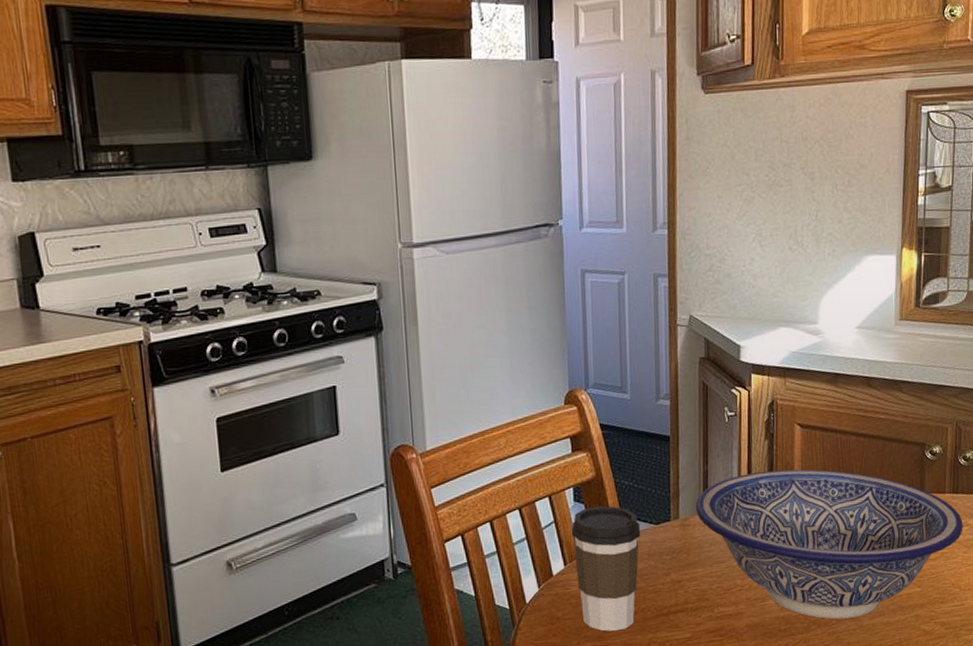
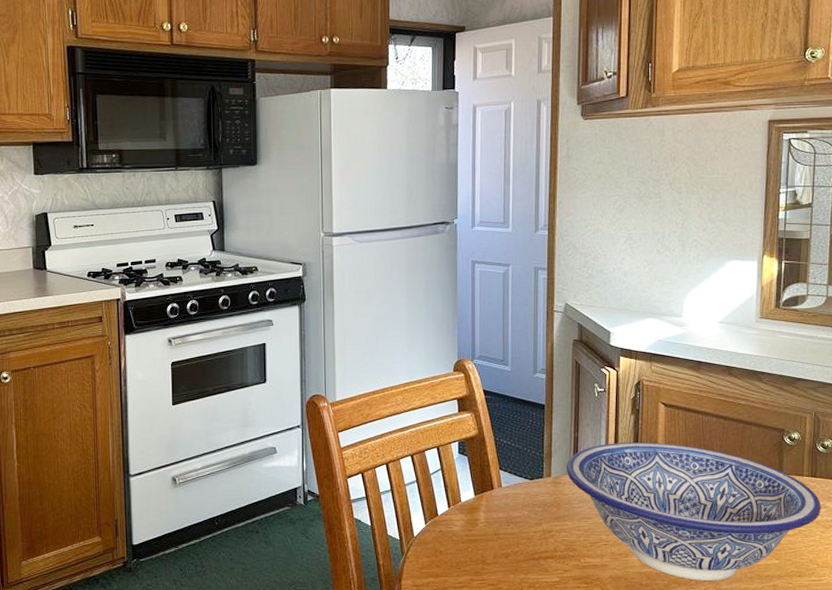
coffee cup: present [571,506,640,632] -> none [455,460,516,569]

